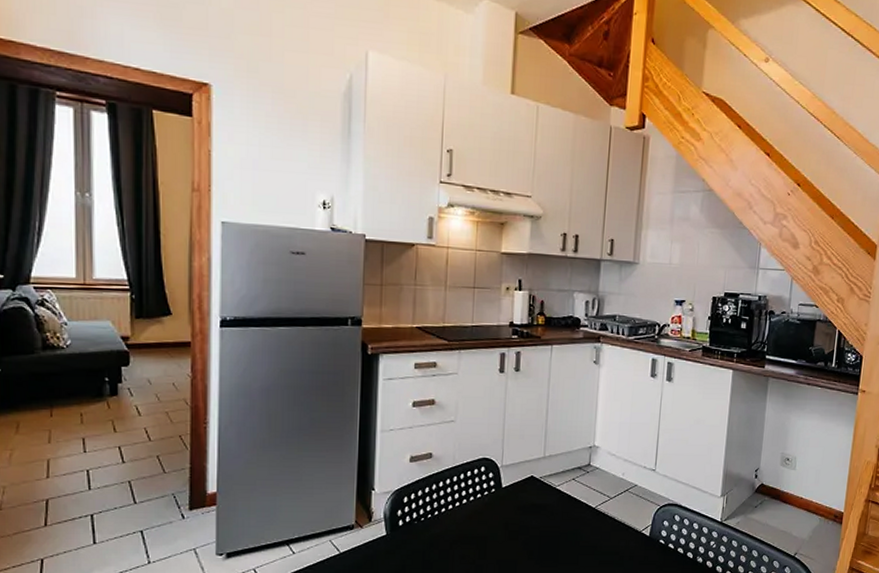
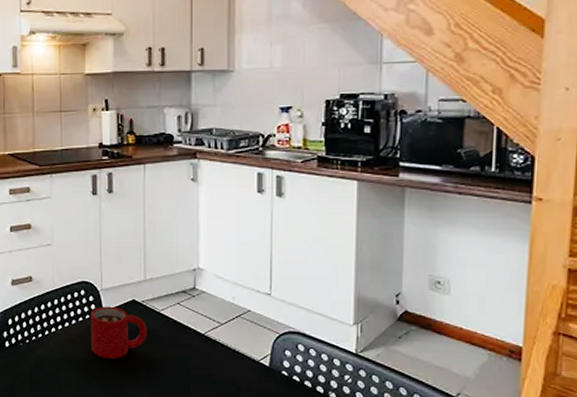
mug: none [488,482,543,534] -> present [91,306,147,359]

